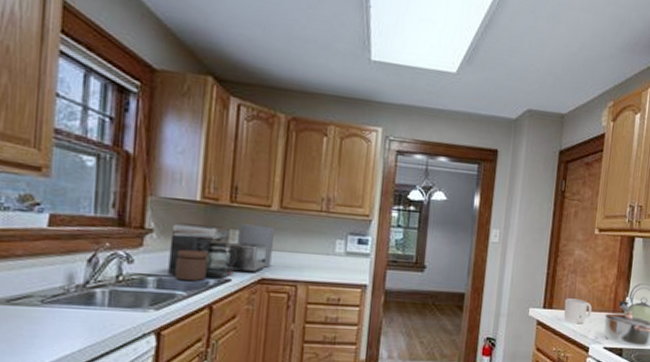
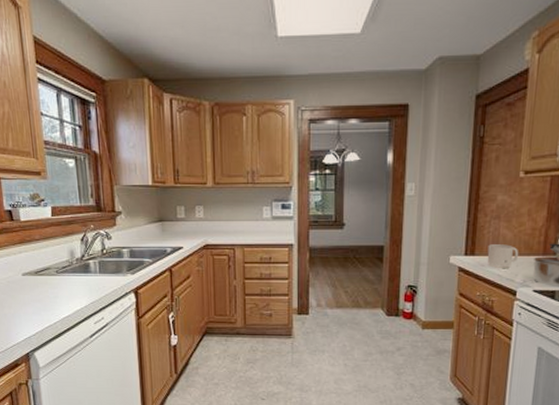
coffee maker: present [168,223,237,279] -> none [134,204,185,247]
jar: present [174,249,208,282] -> none [140,225,164,251]
toaster: present [227,242,268,273] -> none [178,216,208,241]
pen holder: present [238,223,276,268] -> none [184,200,212,235]

